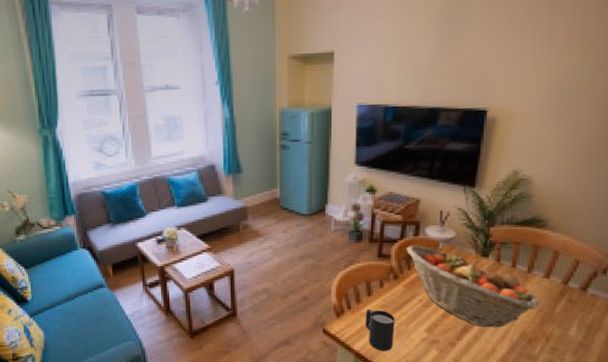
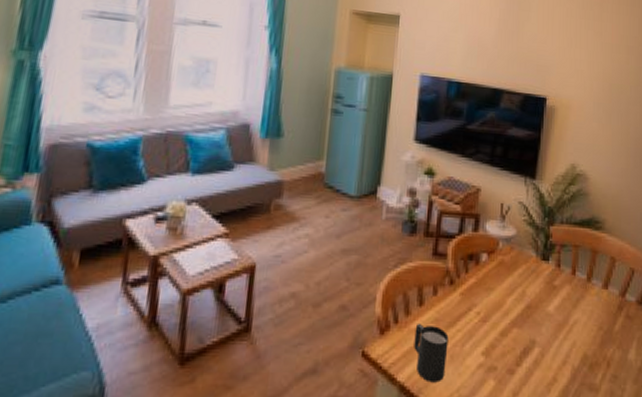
fruit basket: present [406,245,541,328] -> none [464,242,600,350]

